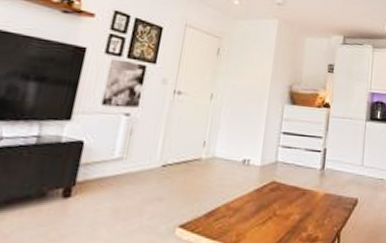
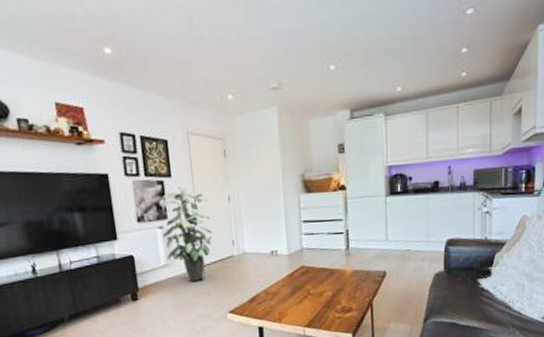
indoor plant: none [123,75,187,183] -> present [159,186,213,281]

